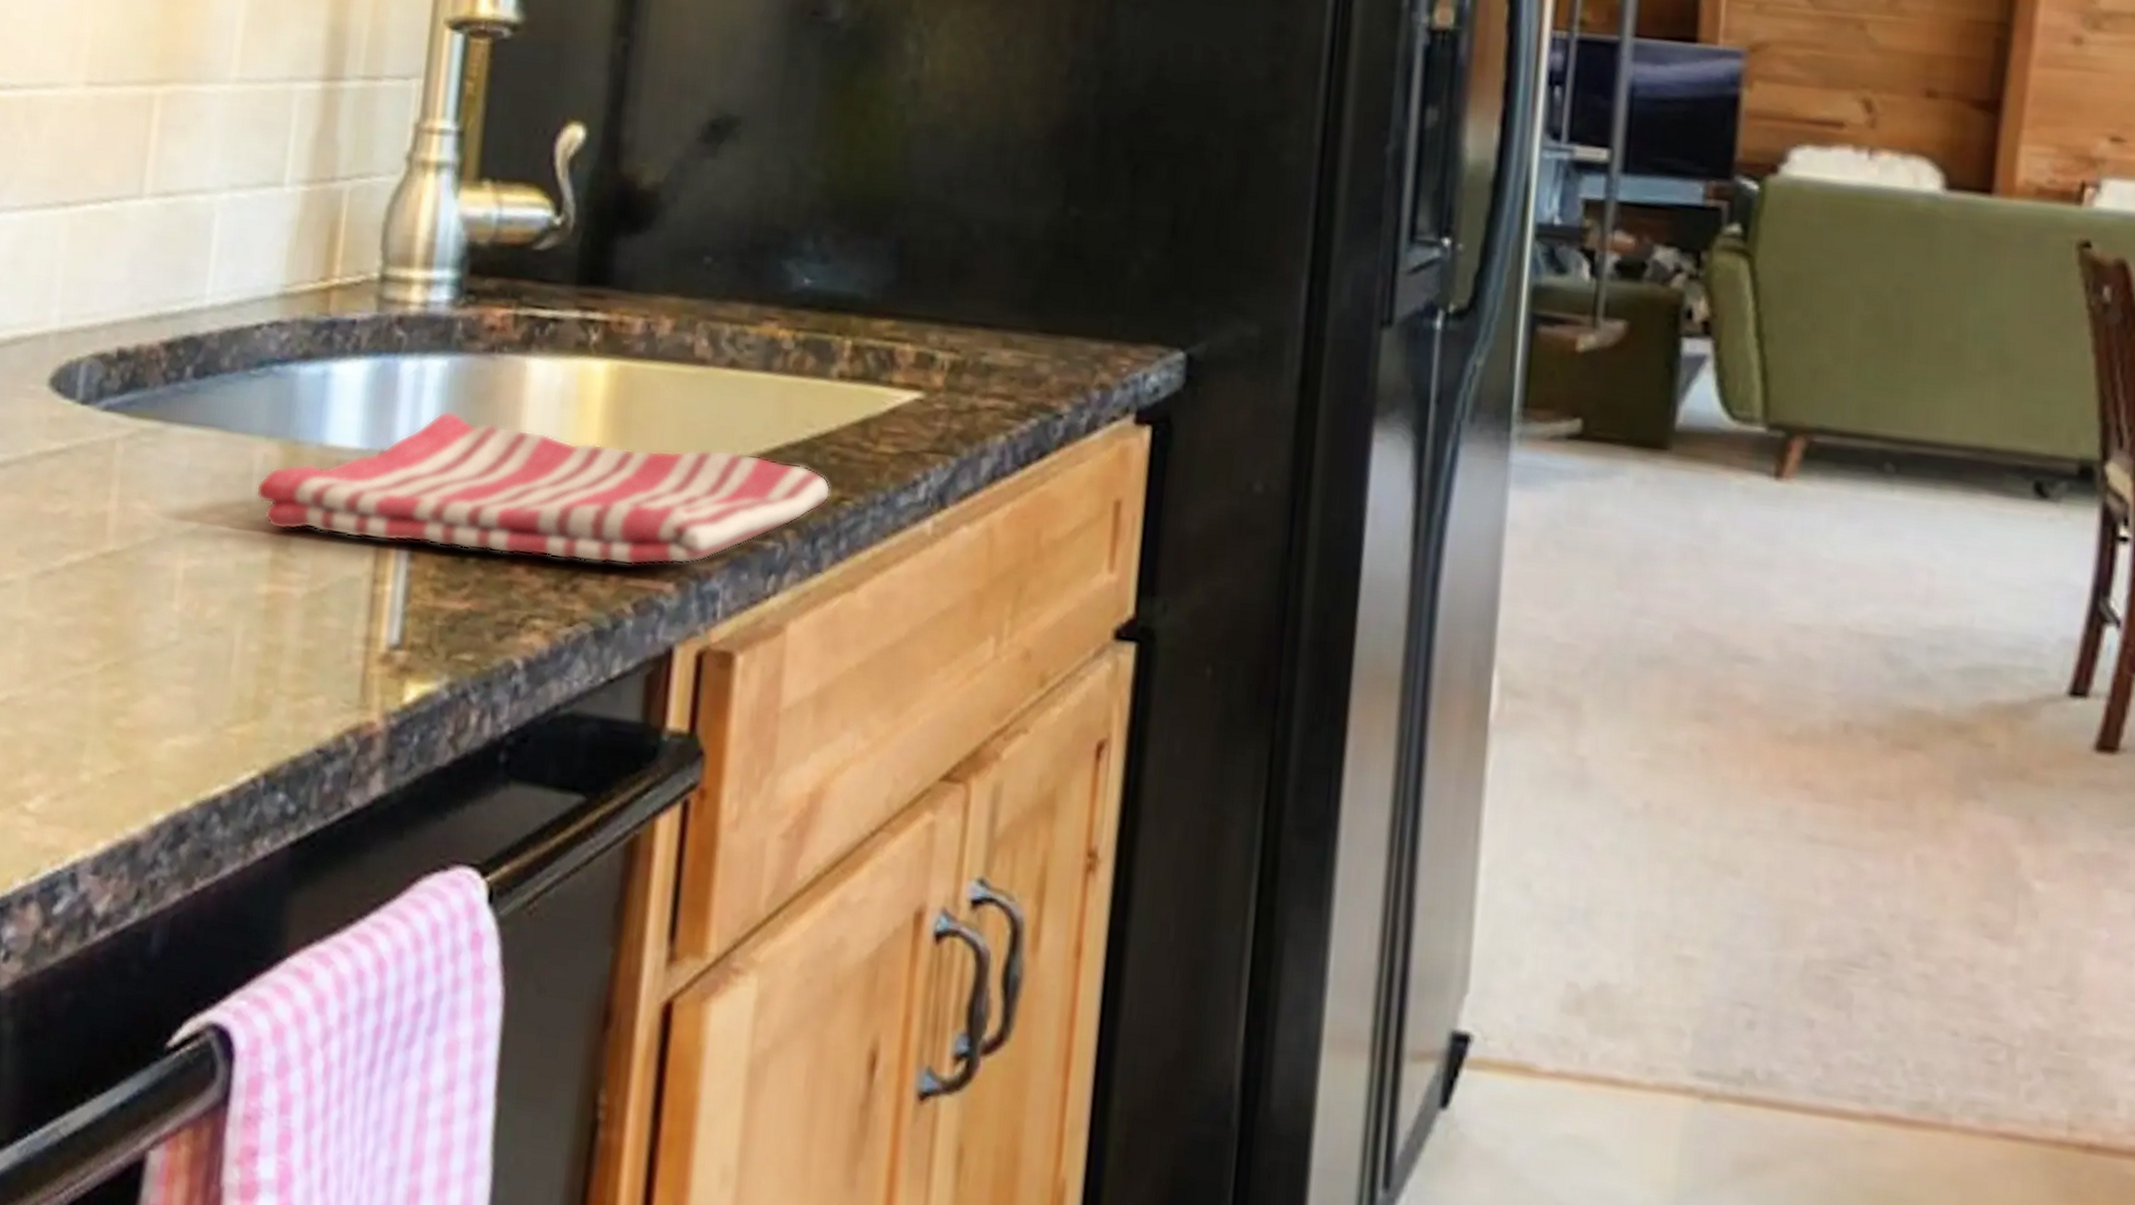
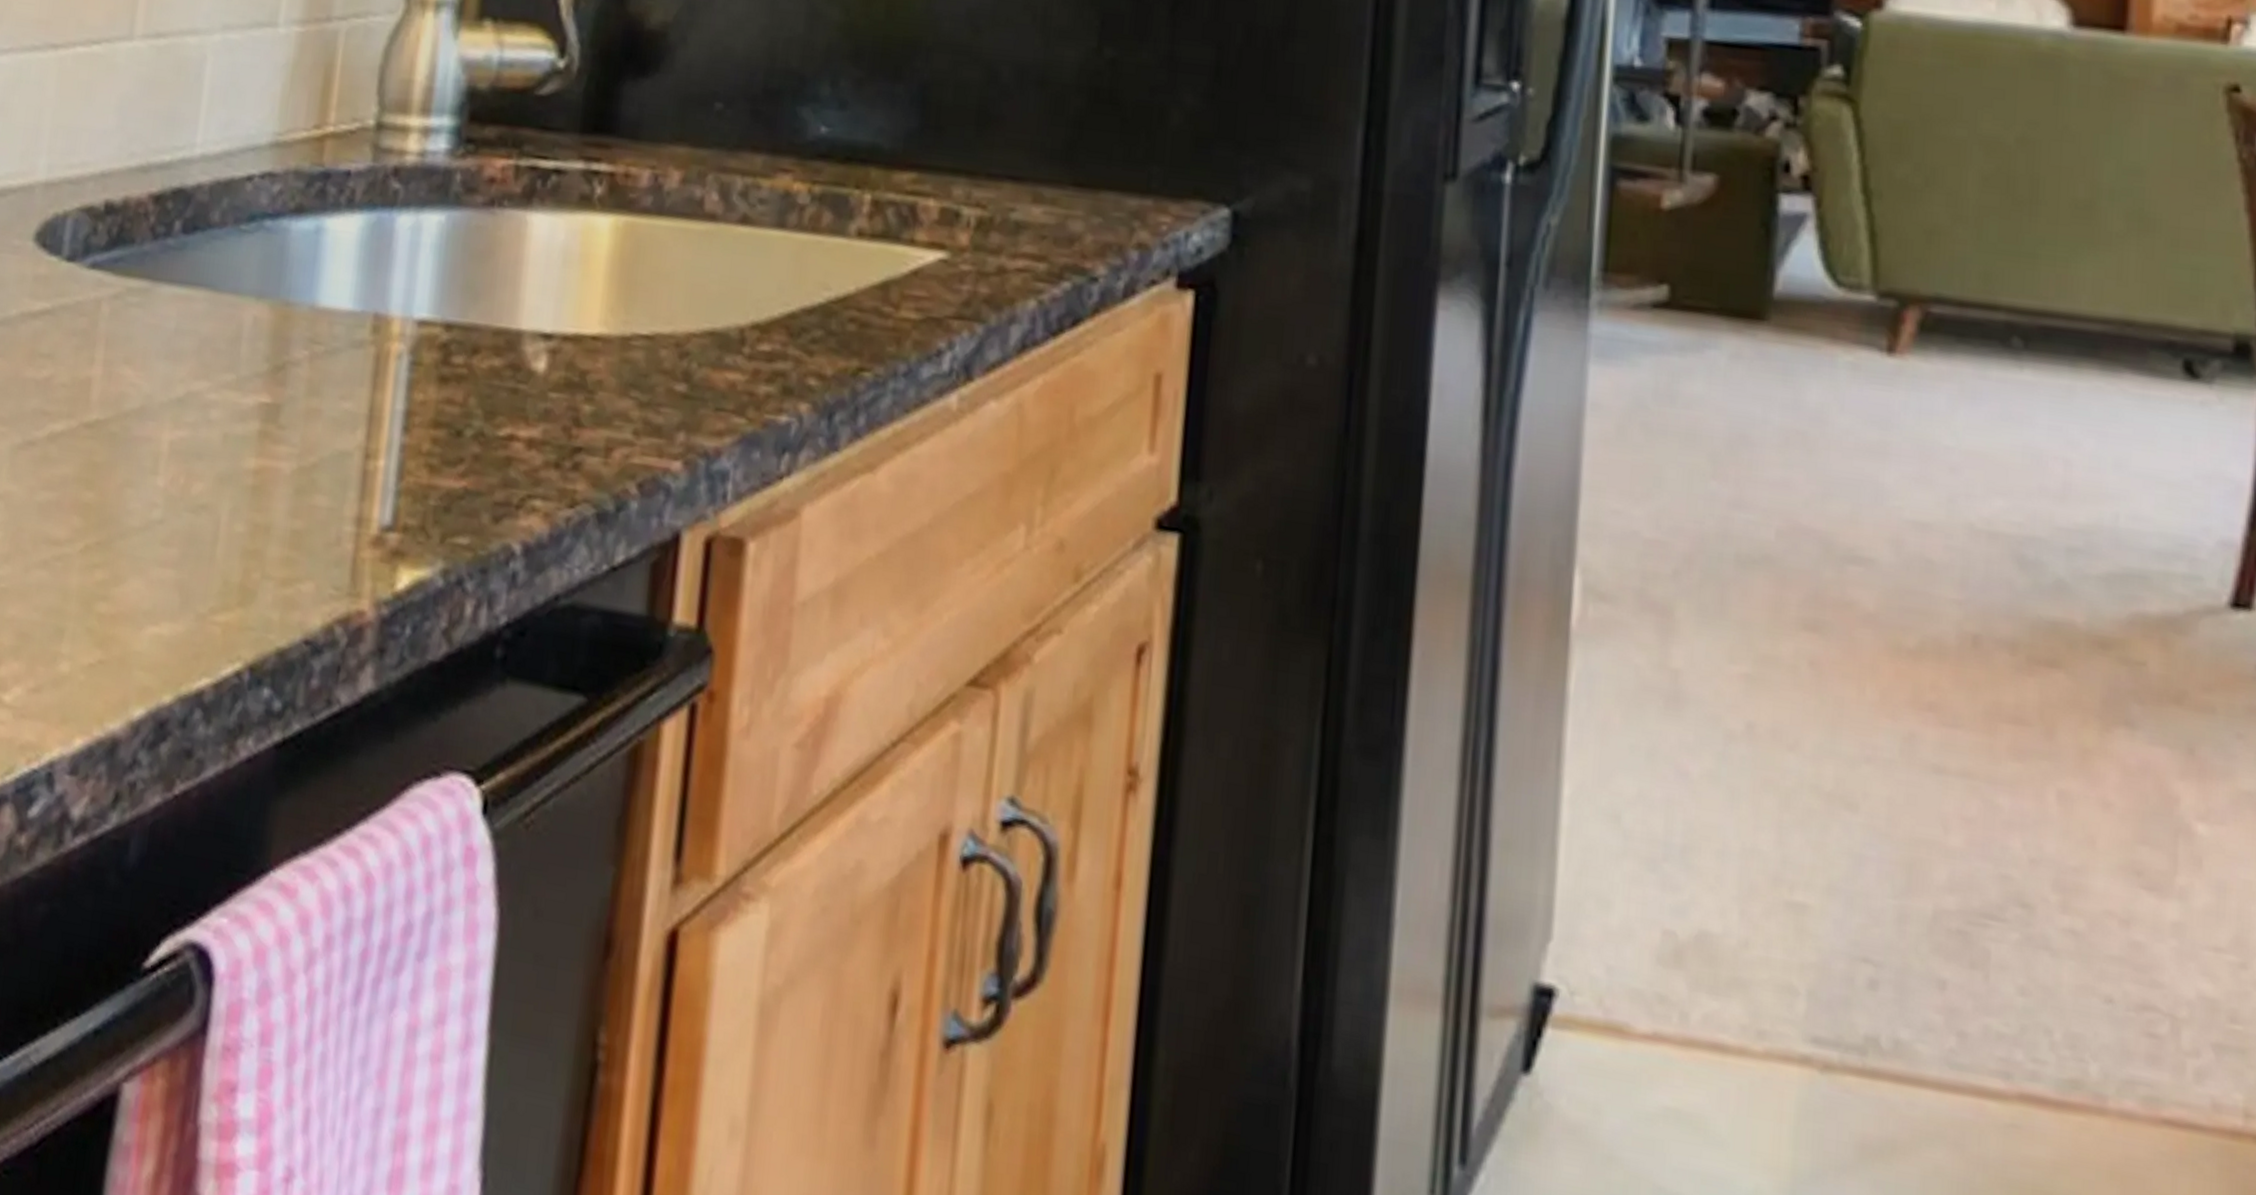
dish towel: present [255,410,831,566] -> none [244,269,849,441]

